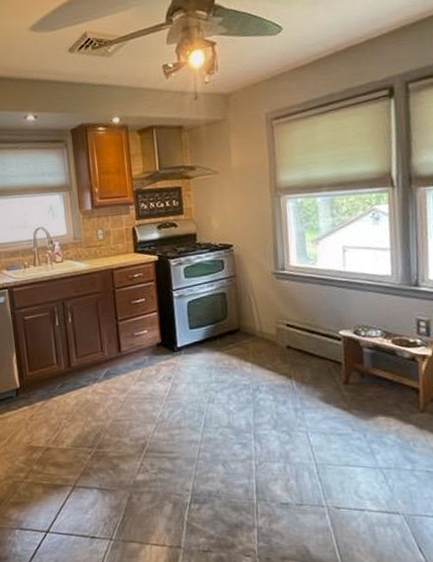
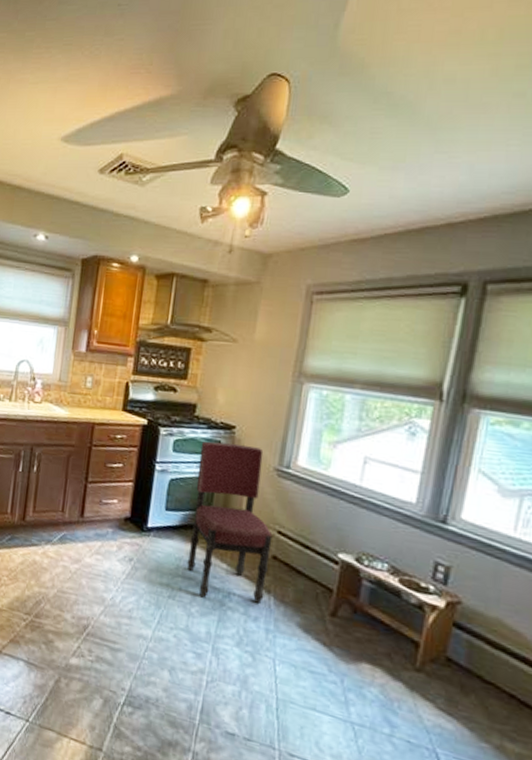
dining chair: none [207,258,287,396] -> present [187,441,273,603]

